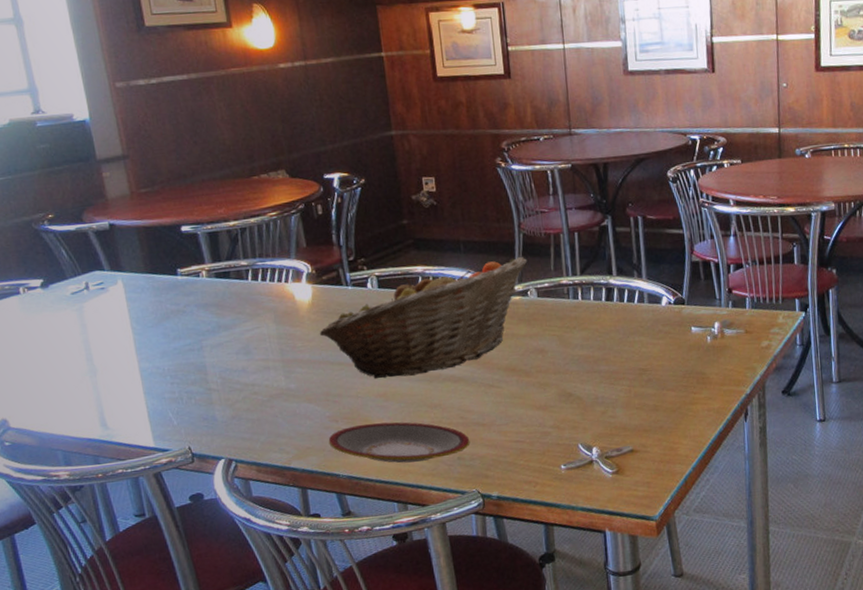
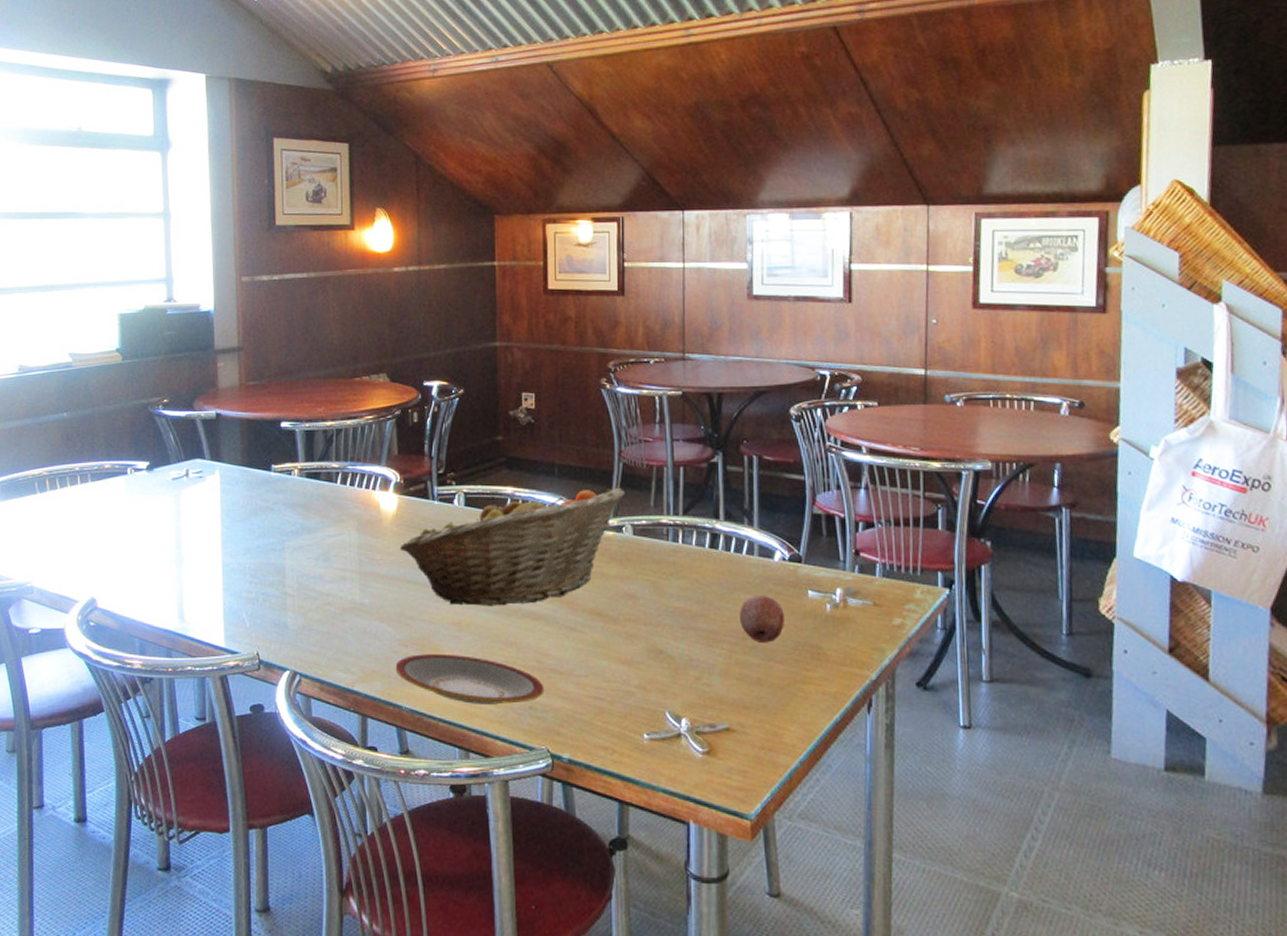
fruit: none [635,336,674,376] -> present [740,596,786,643]

